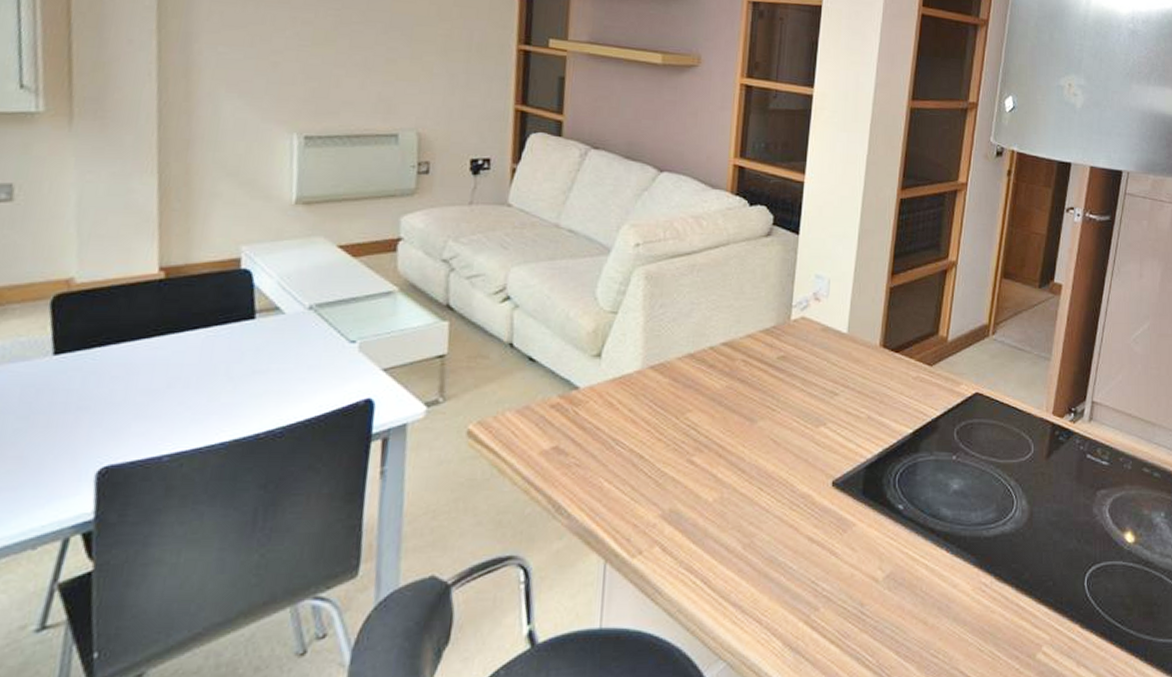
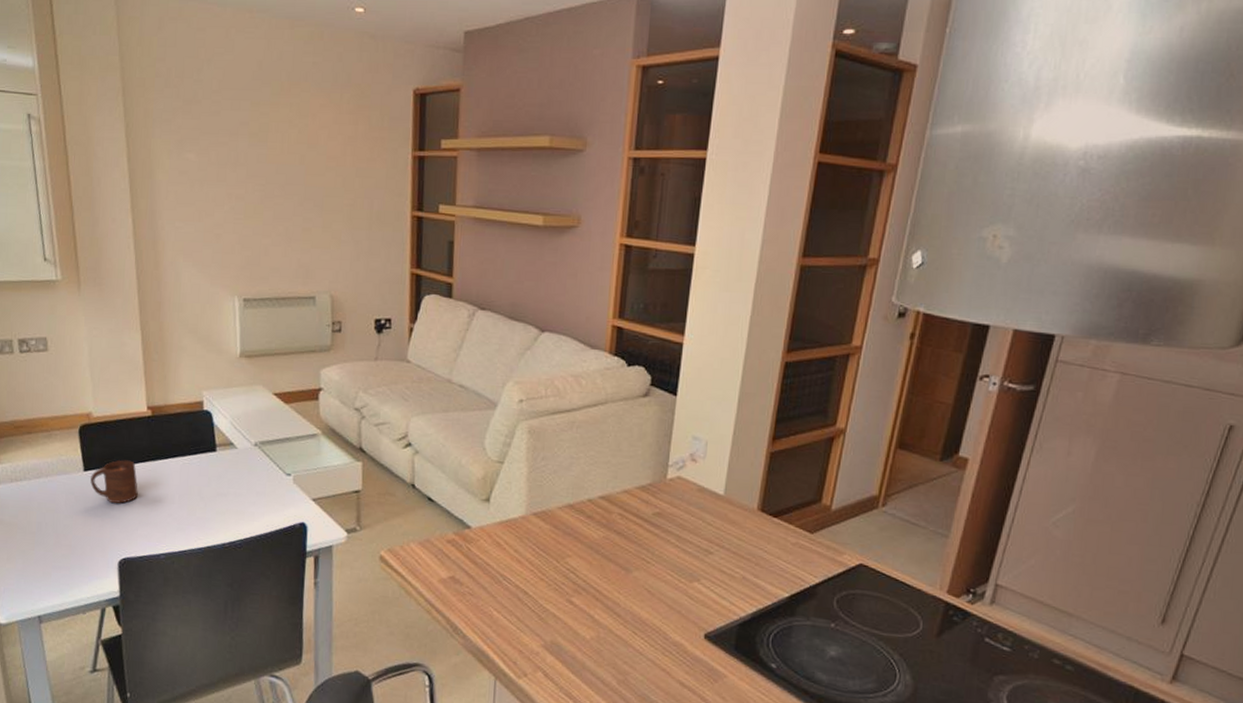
cup: none [62,336,136,395] -> present [90,460,138,504]

